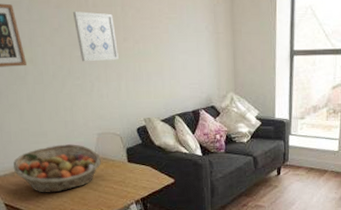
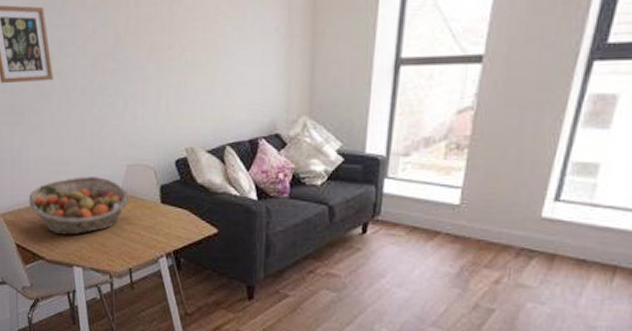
wall art: present [72,11,119,62] -> none [110,13,161,76]

